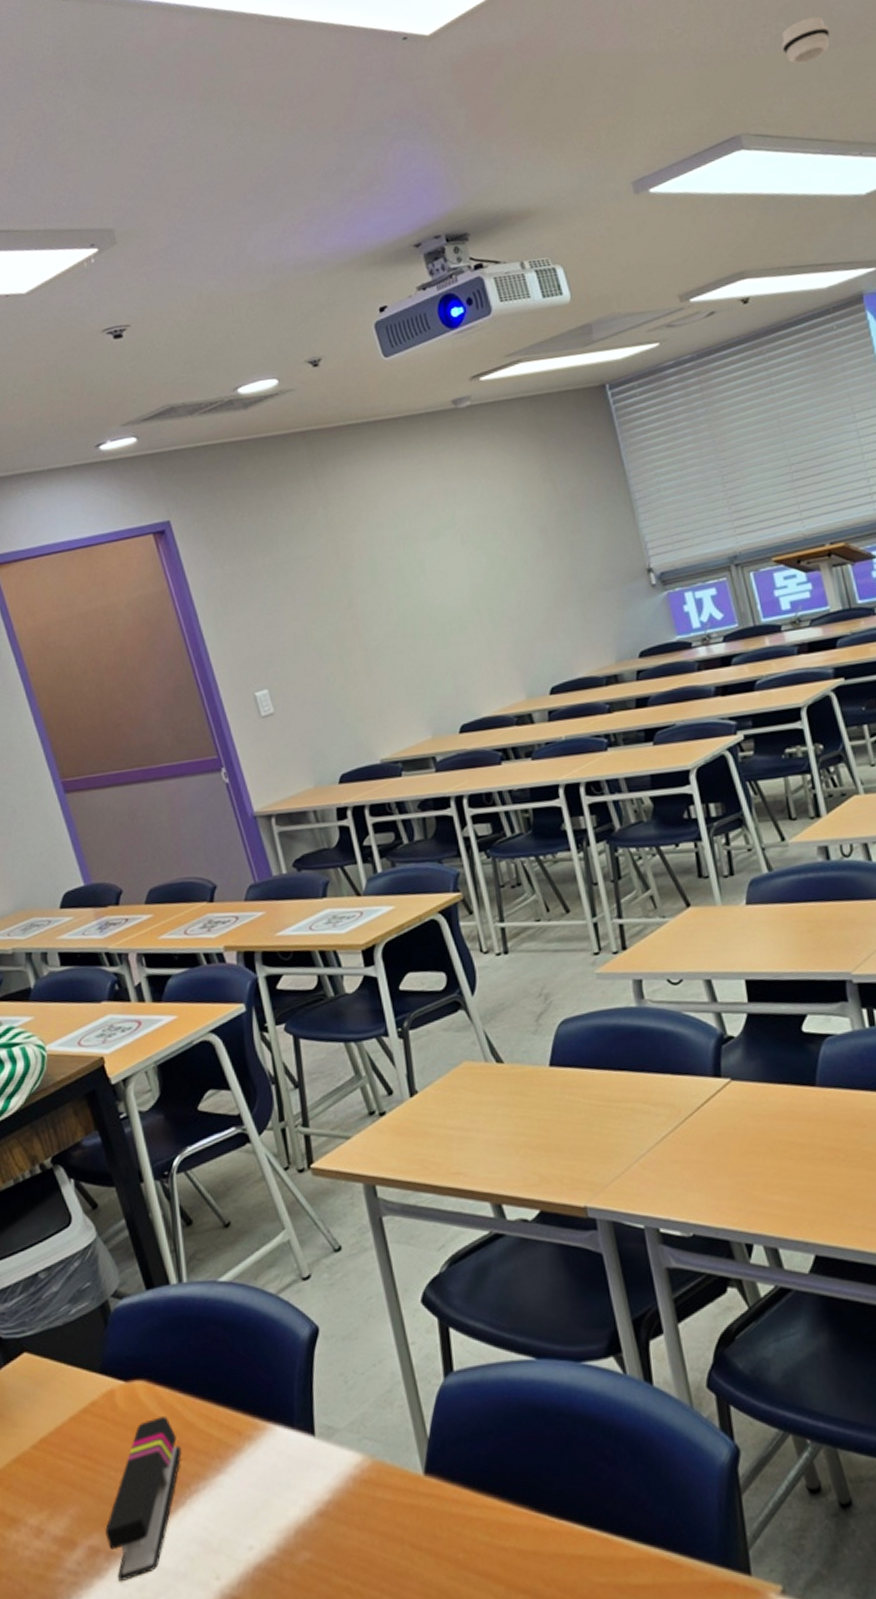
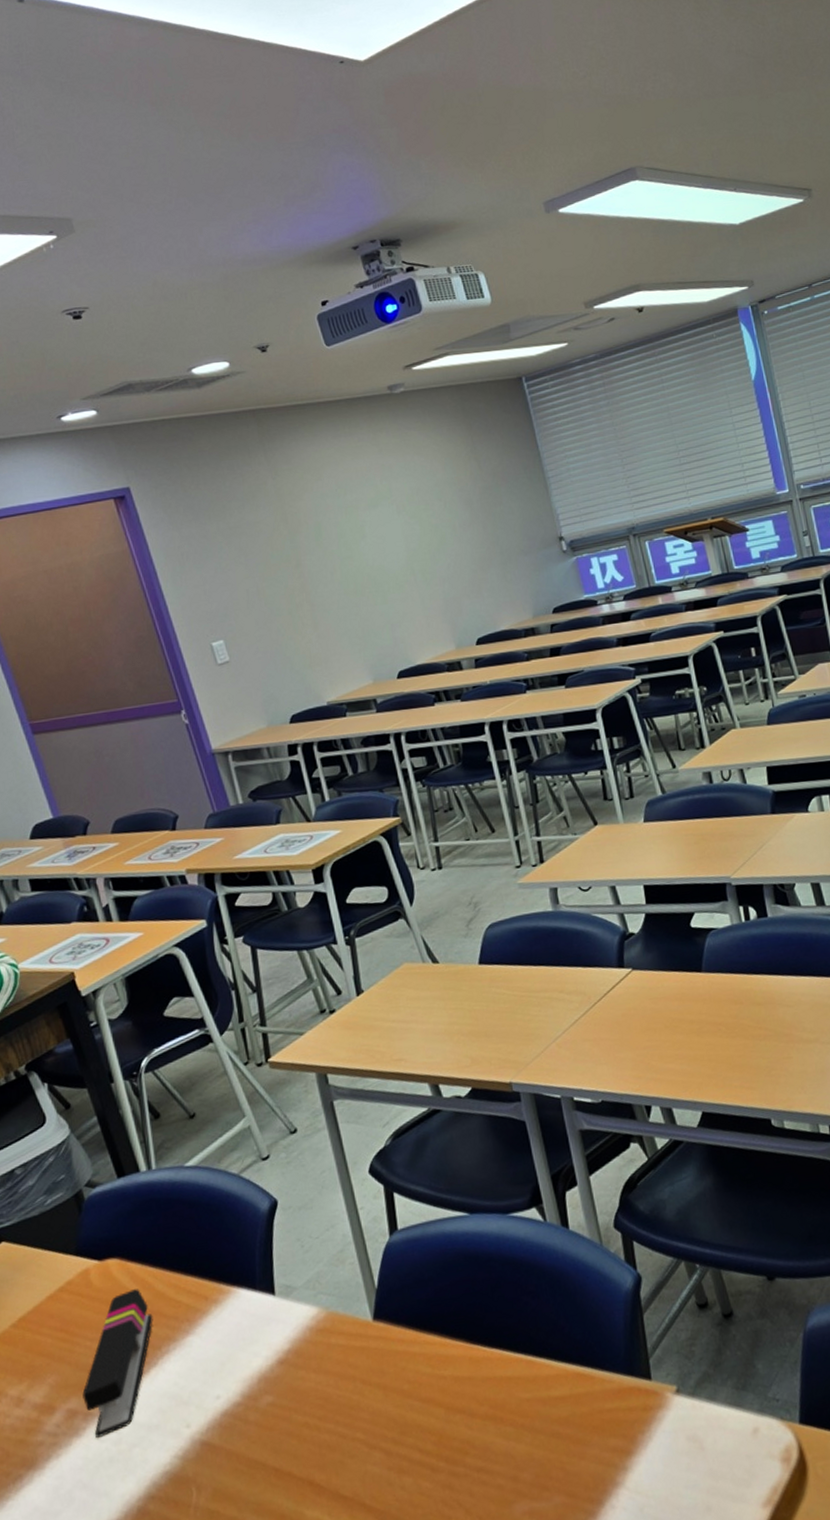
smoke detector: present [781,16,830,64] -> none [669,69,710,110]

